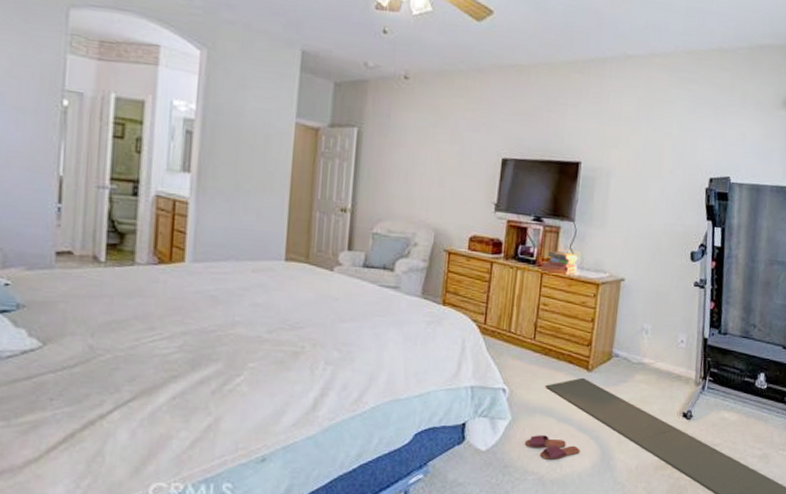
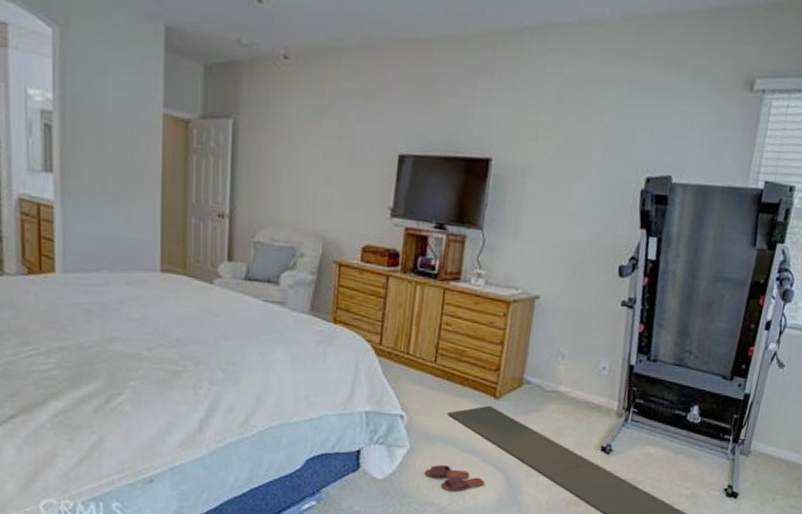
books: present [541,251,577,276] -> none [444,263,485,292]

